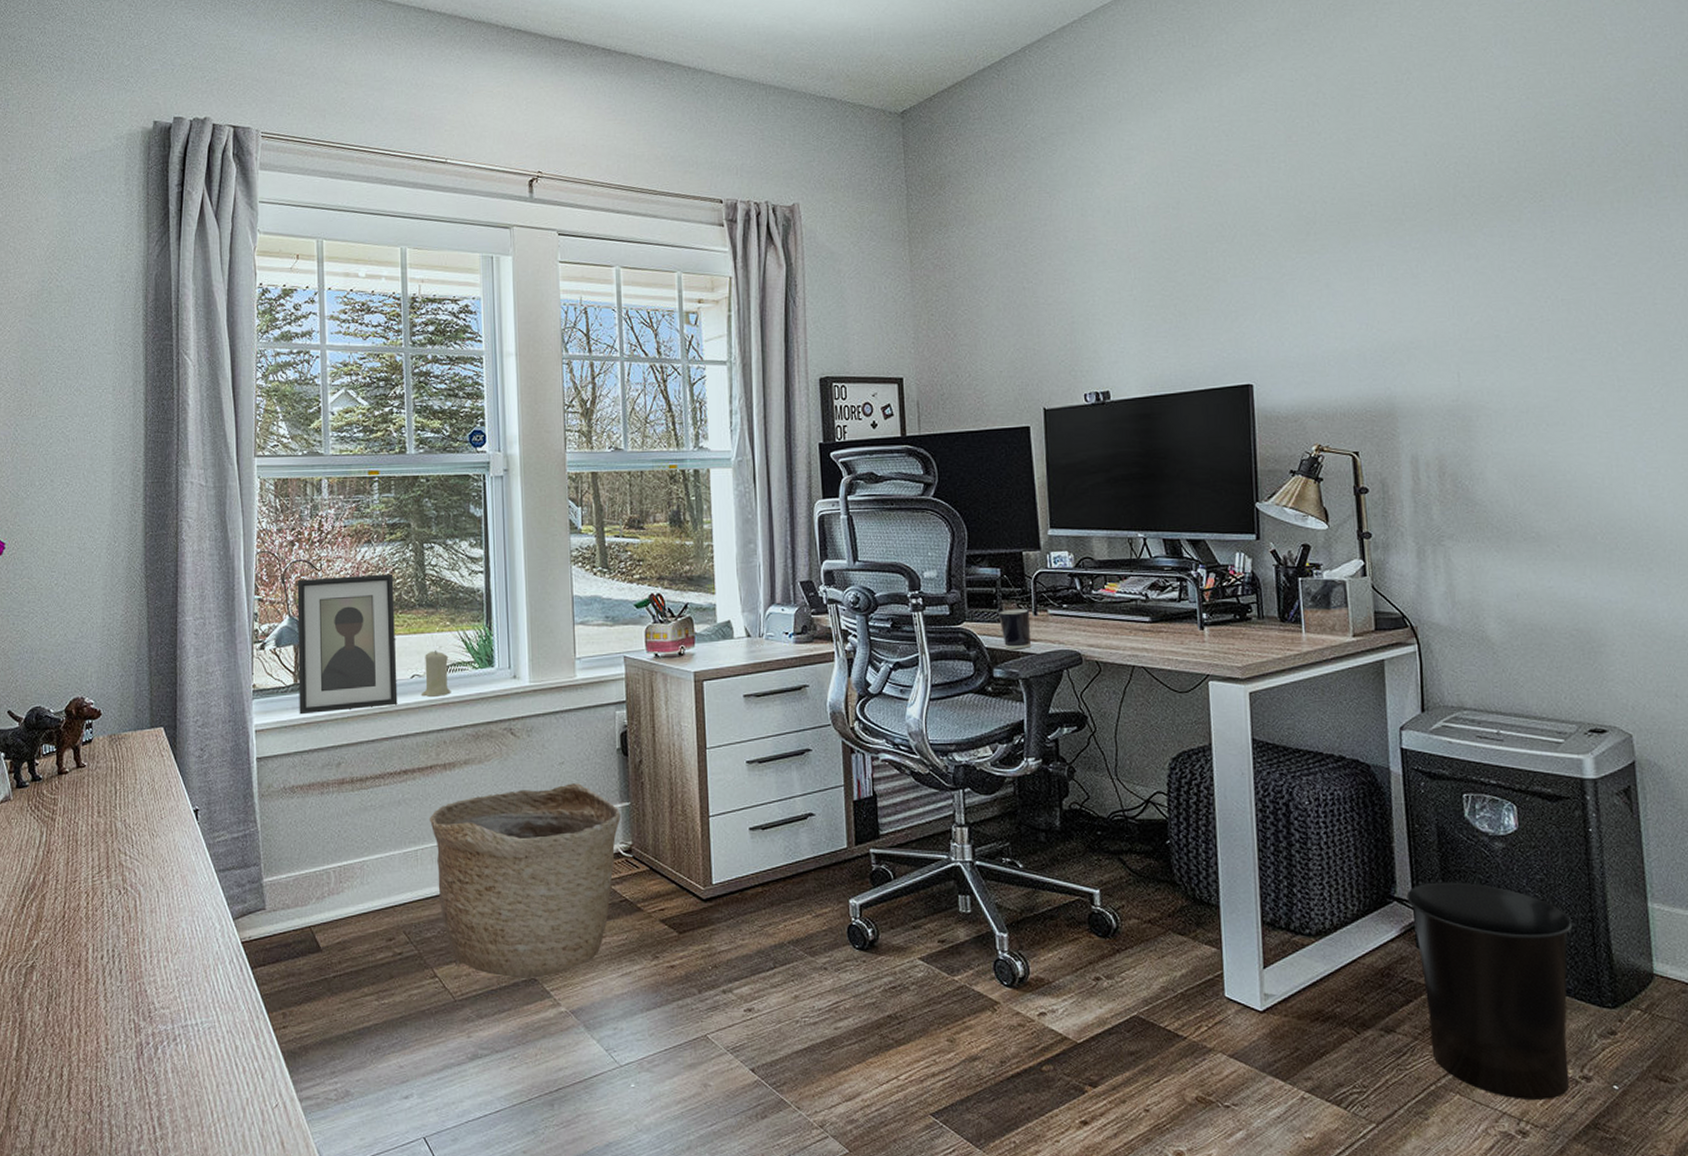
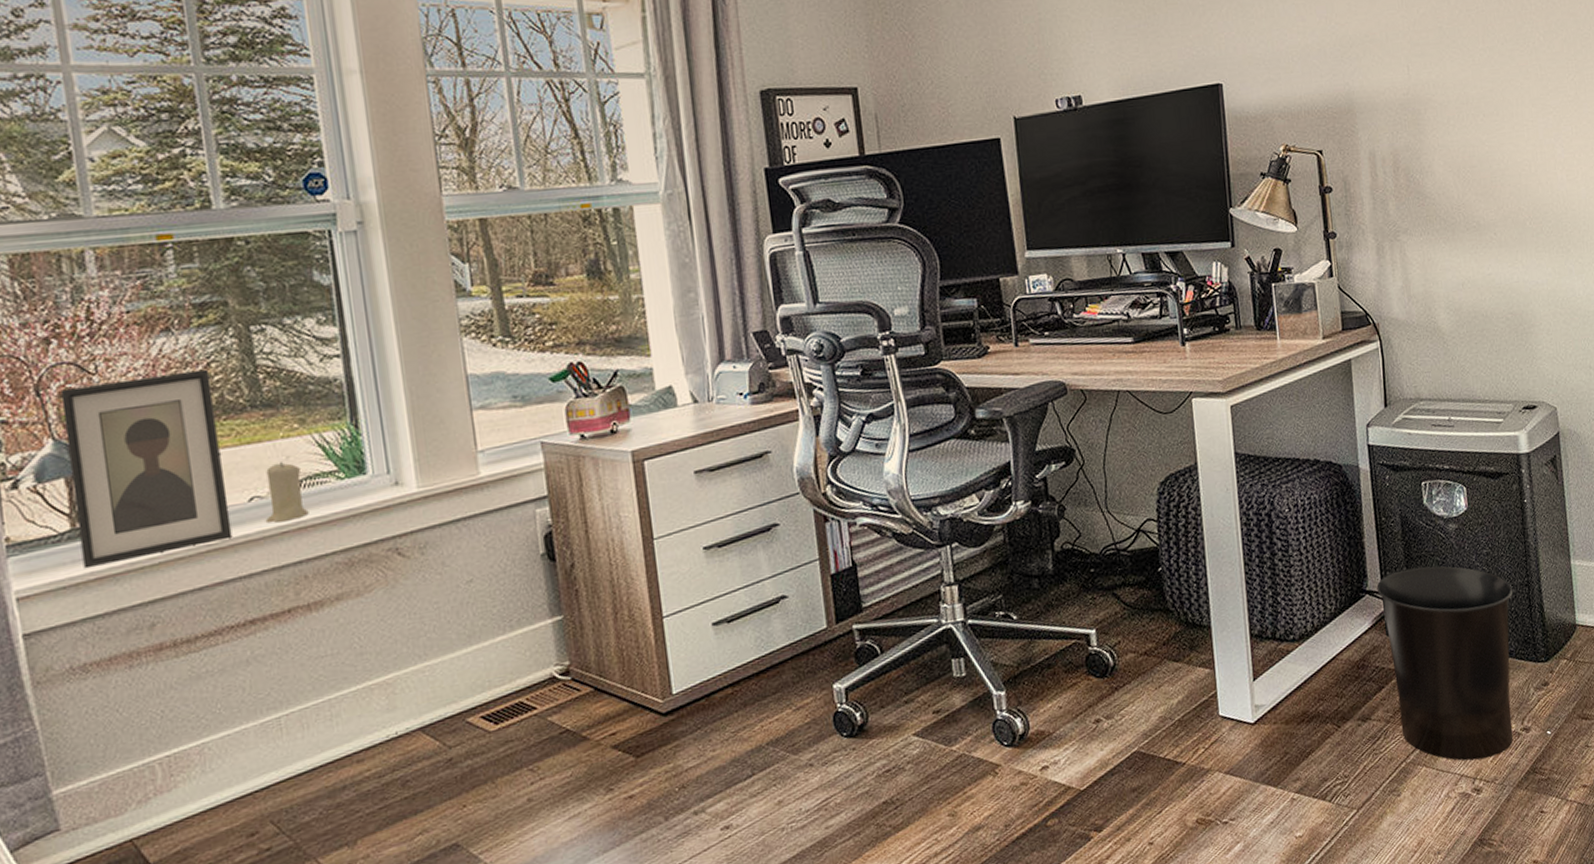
basket: present [430,783,620,978] -> none [294,602,552,851]
mug: present [998,609,1032,650] -> none [977,340,1014,386]

